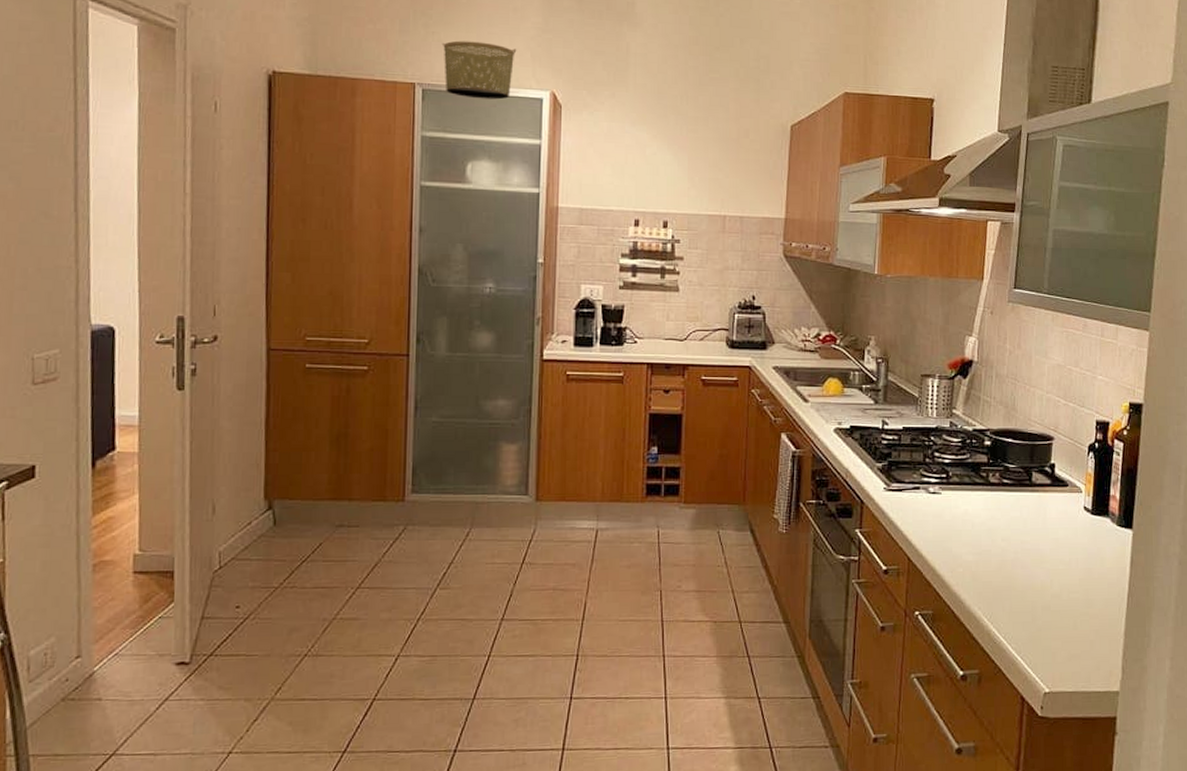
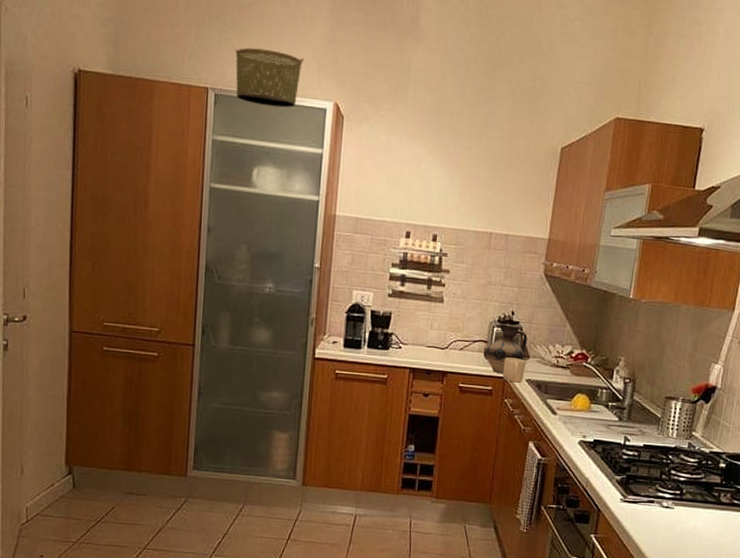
ceramic jug: none [727,310,771,363] -> present [485,324,528,374]
mug: none [748,345,771,371] -> present [502,357,526,383]

